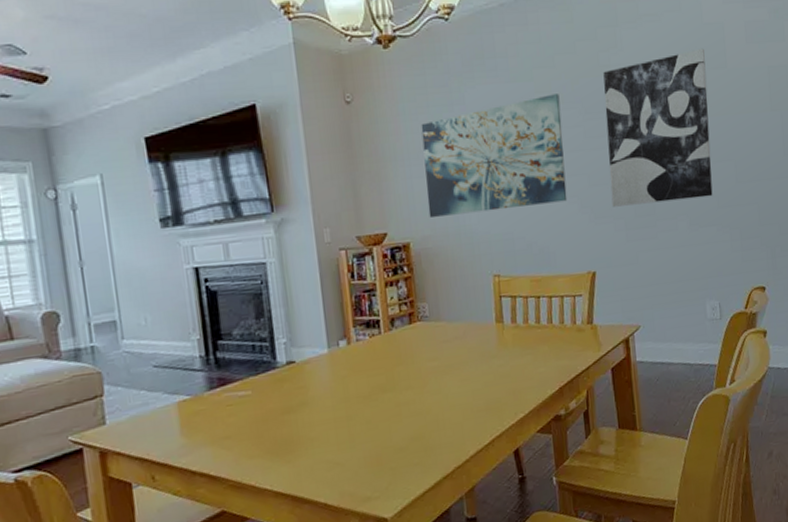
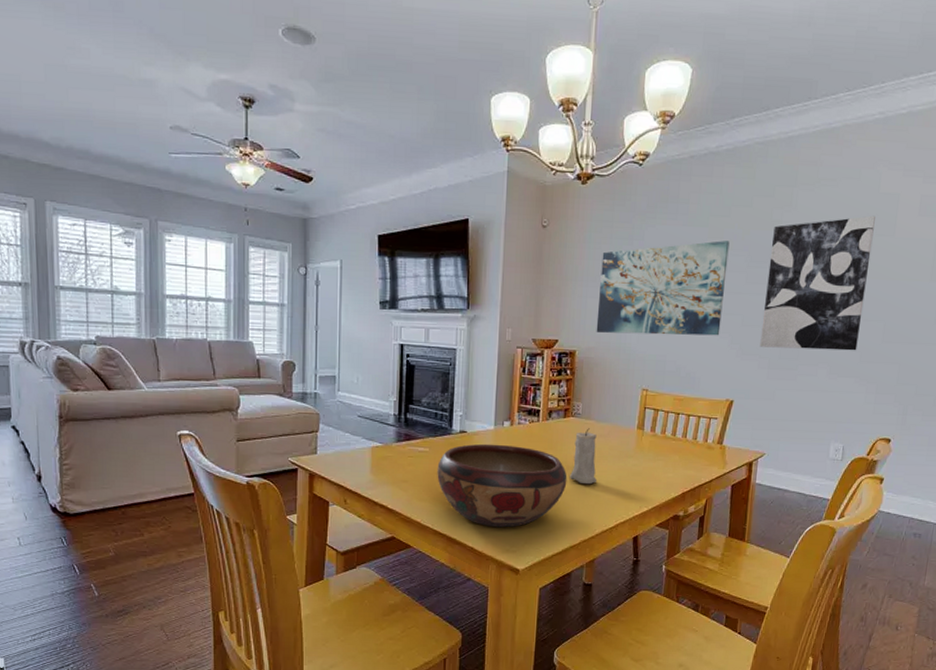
decorative bowl: none [265,367,427,474] -> present [437,443,567,528]
candle: none [426,331,461,399] -> present [570,428,598,485]

